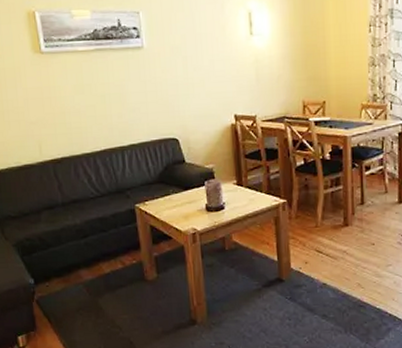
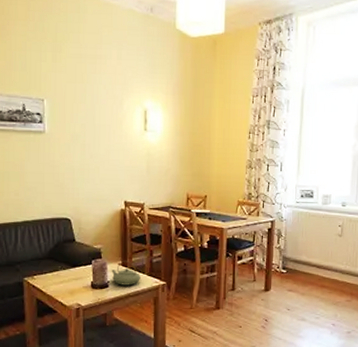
teapot: none [226,179,258,206] -> present [111,260,141,286]

